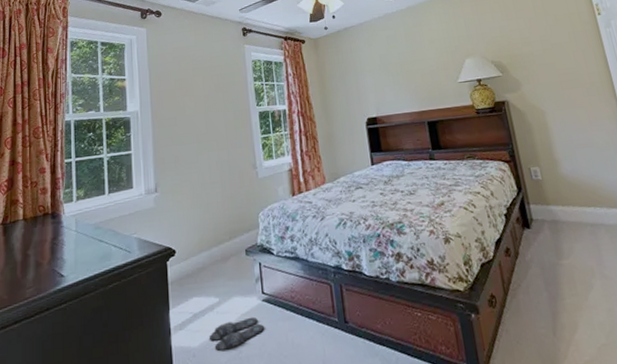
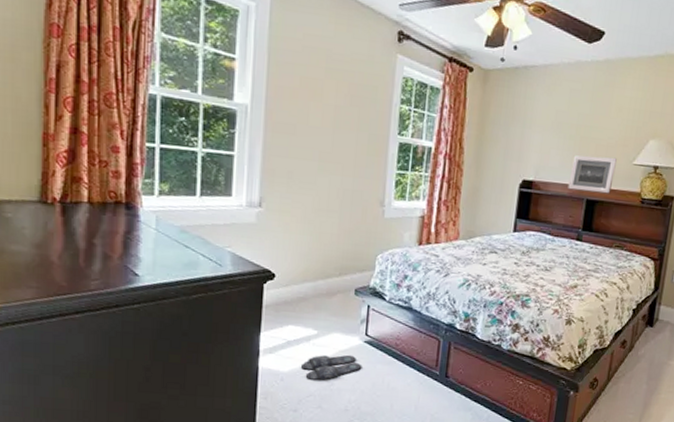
picture frame: none [405,80,447,117] -> present [568,155,617,194]

